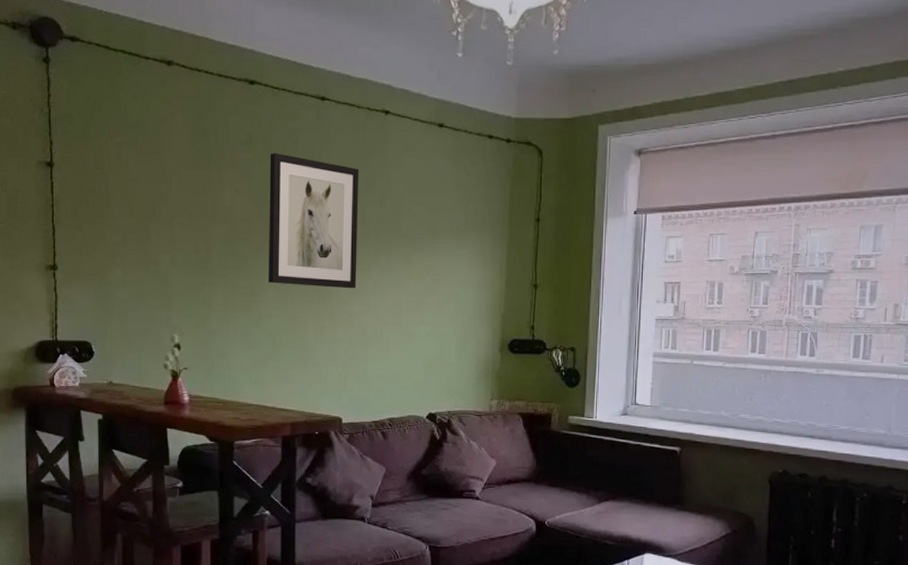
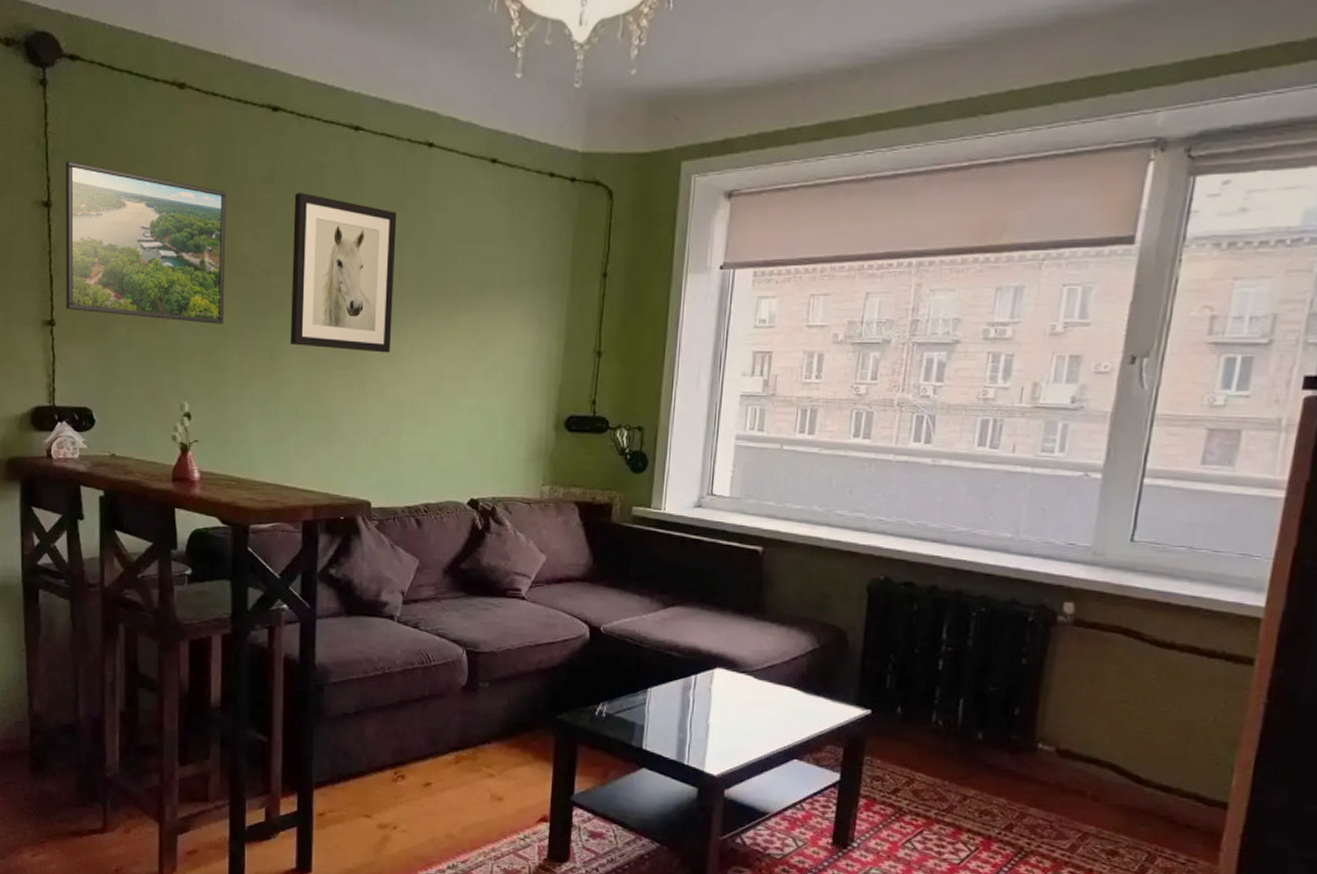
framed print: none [66,127,210,266] -> present [65,161,227,324]

